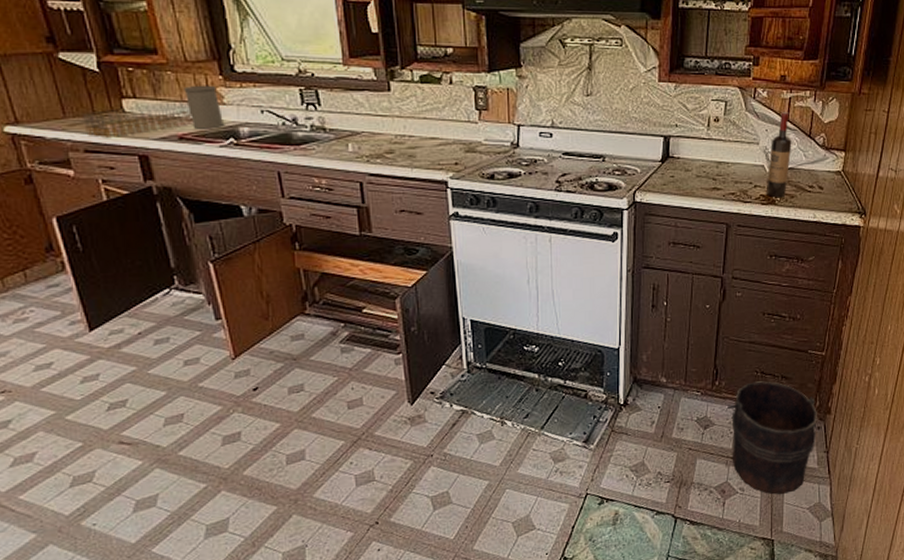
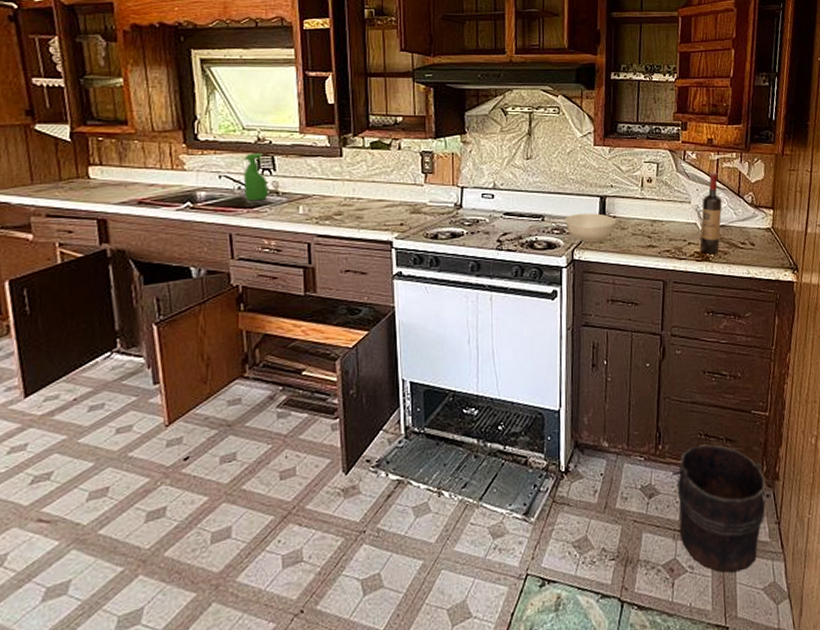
dish rack: present [83,101,192,139] -> none [49,167,153,204]
canister: present [184,85,224,129] -> none [148,152,182,194]
spray bottle: none [286,85,314,138] -> present [243,152,268,201]
bowl: none [626,154,680,185] -> present [564,213,617,243]

